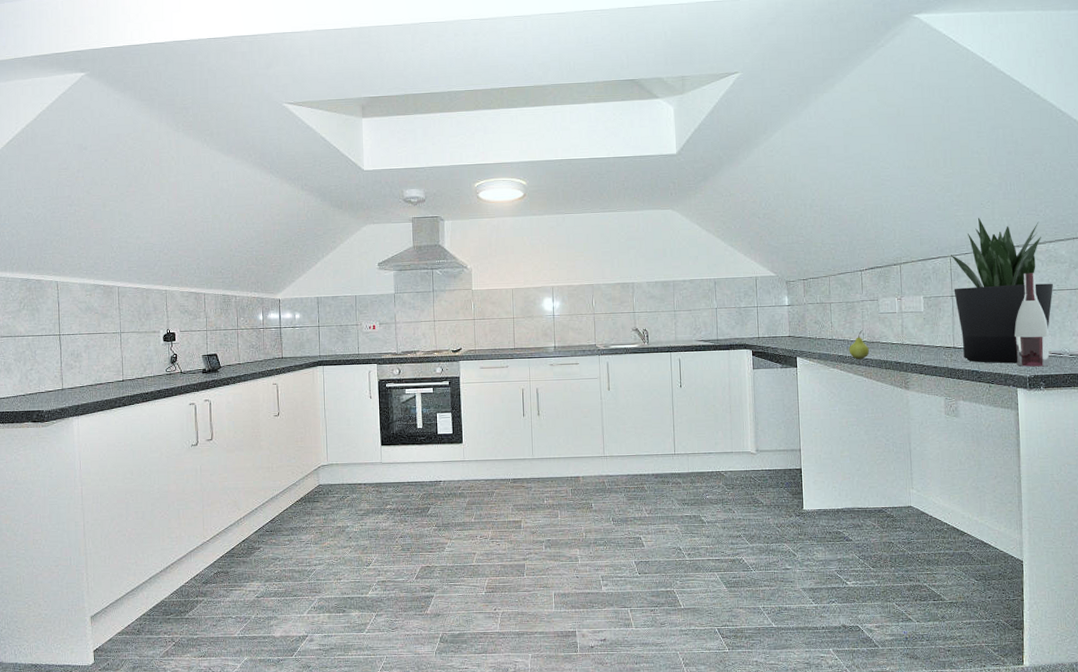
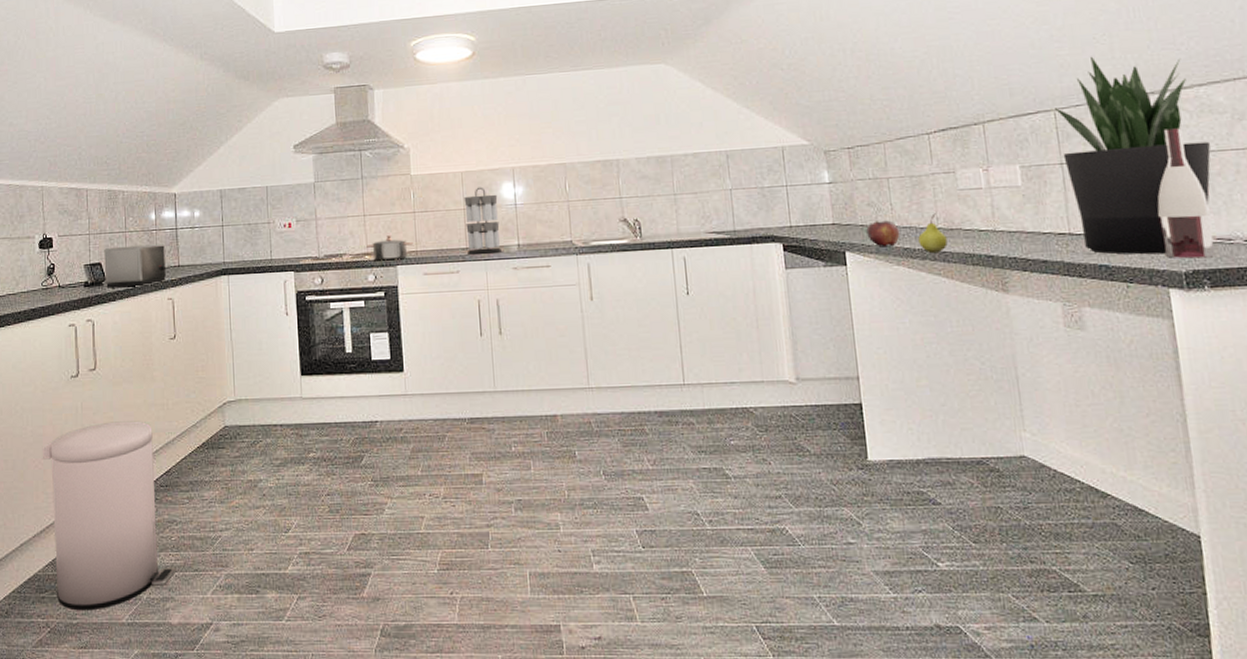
pedal bin: none [167,480,279,628] -> present [42,421,177,611]
toaster: none [219,340,272,375] -> present [104,244,167,288]
cooking pot: none [436,337,473,357] -> present [366,235,413,261]
spice rack: none [514,301,541,353] -> present [464,187,502,255]
fruit: none [813,334,836,355] -> present [866,220,900,248]

